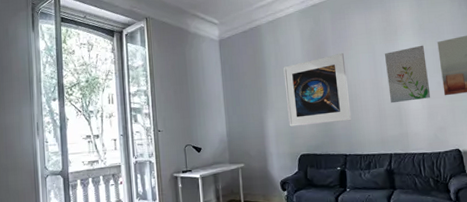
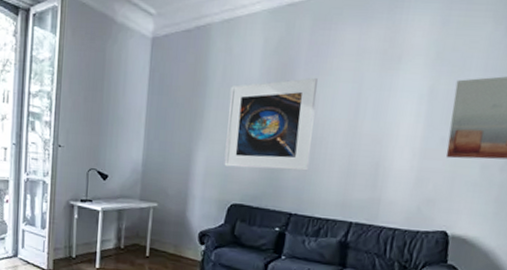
wall art: present [384,45,431,104] -> none [367,82,435,158]

